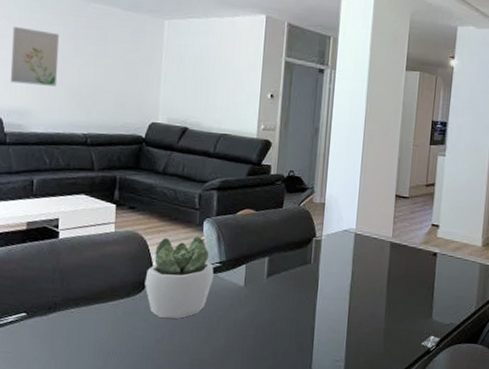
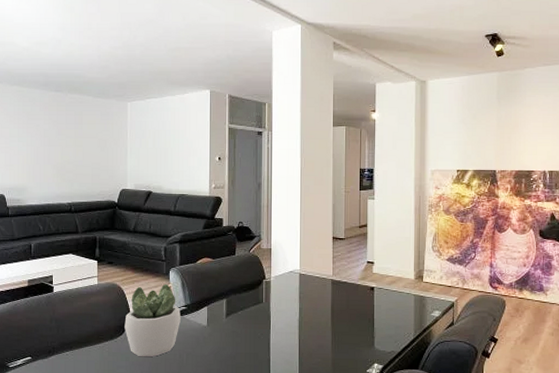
wall art: present [10,26,60,87] -> none [9,119,46,166]

